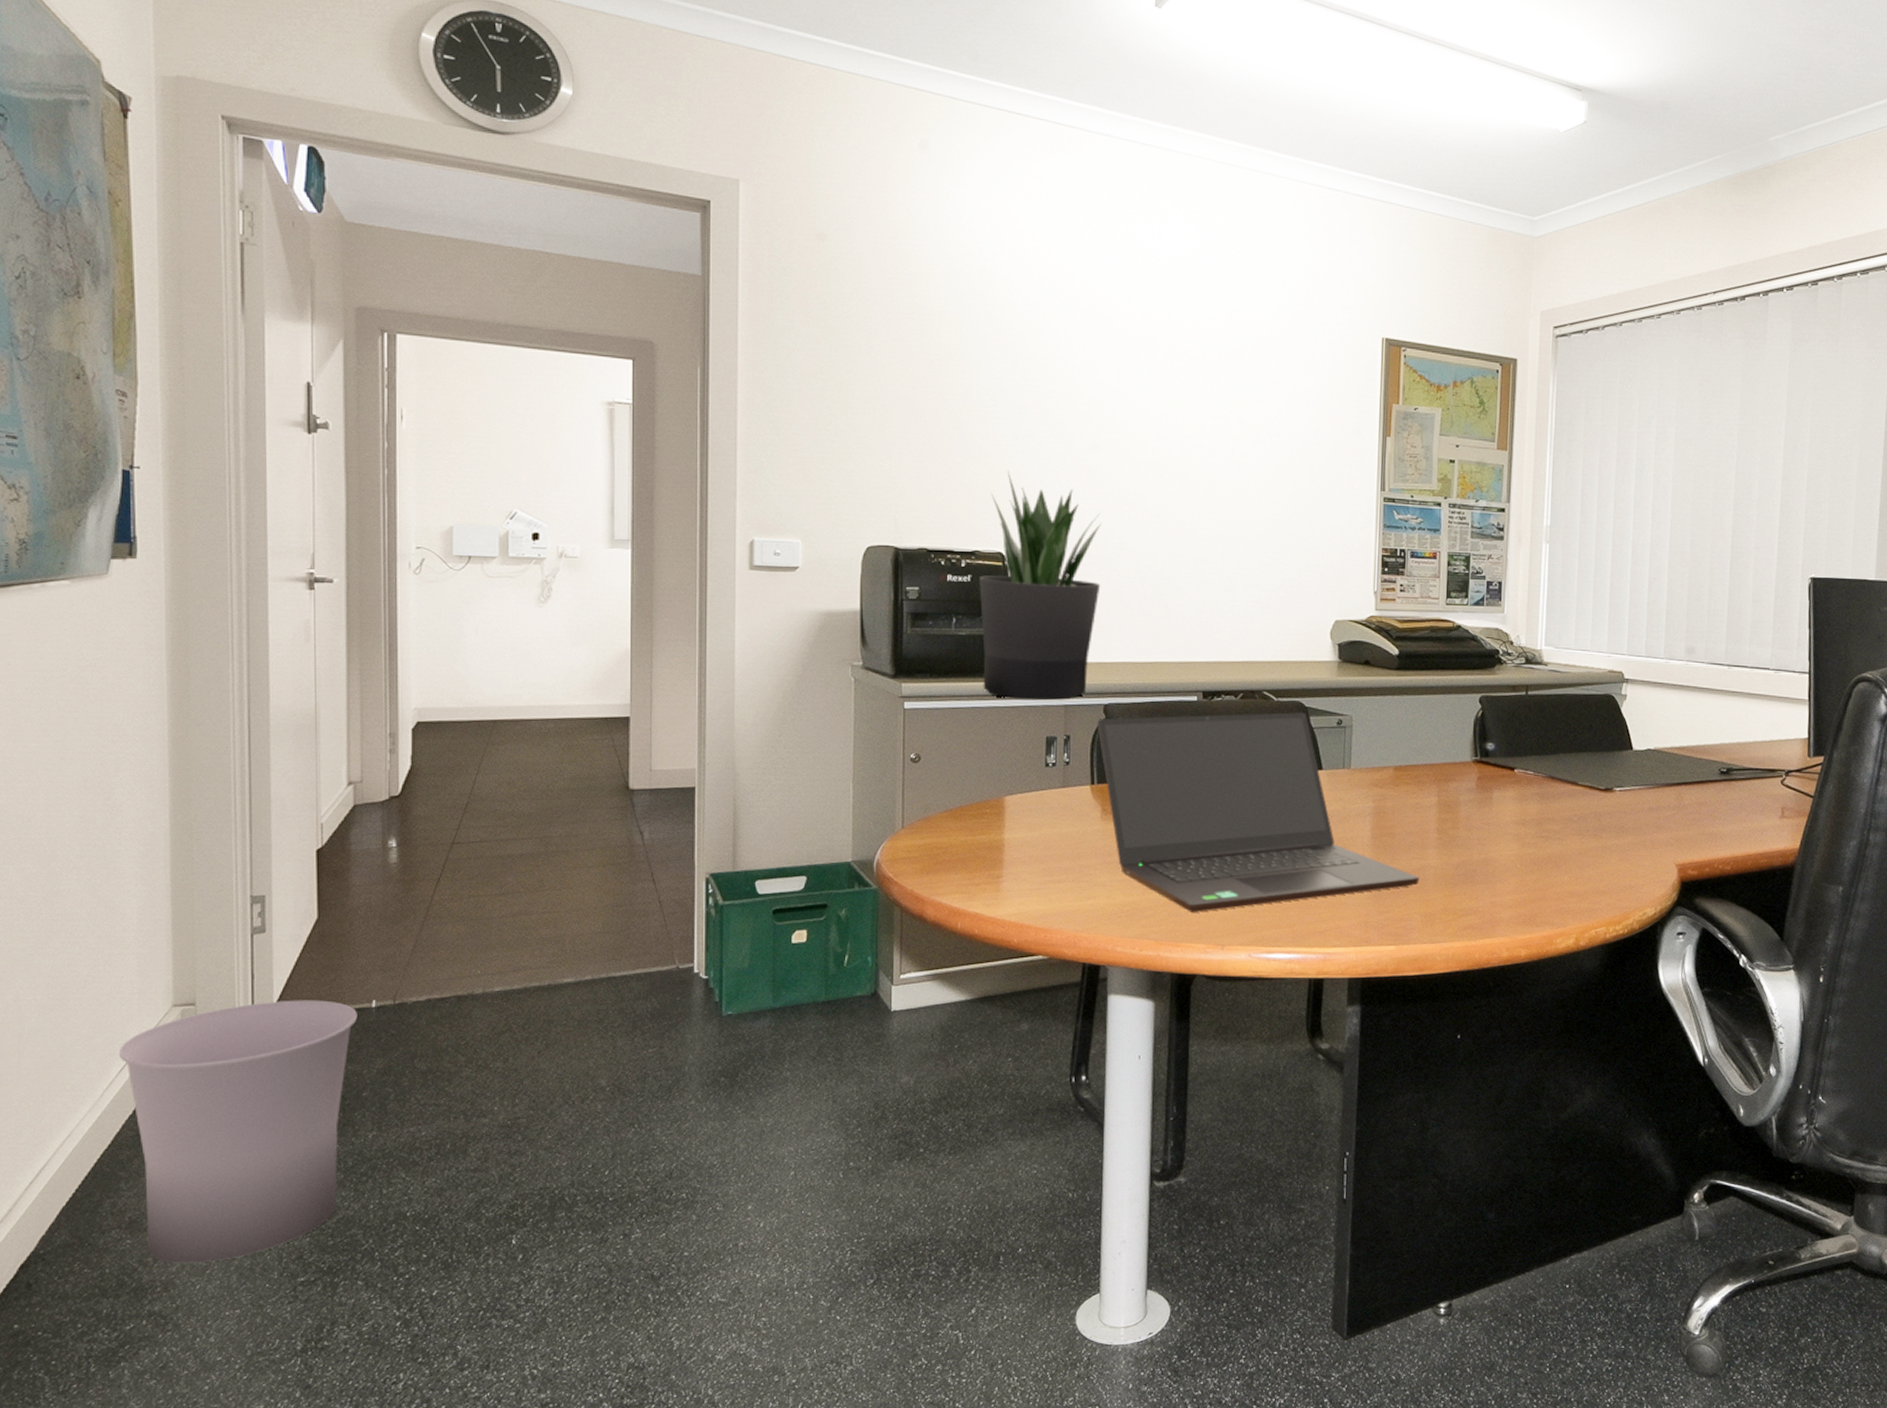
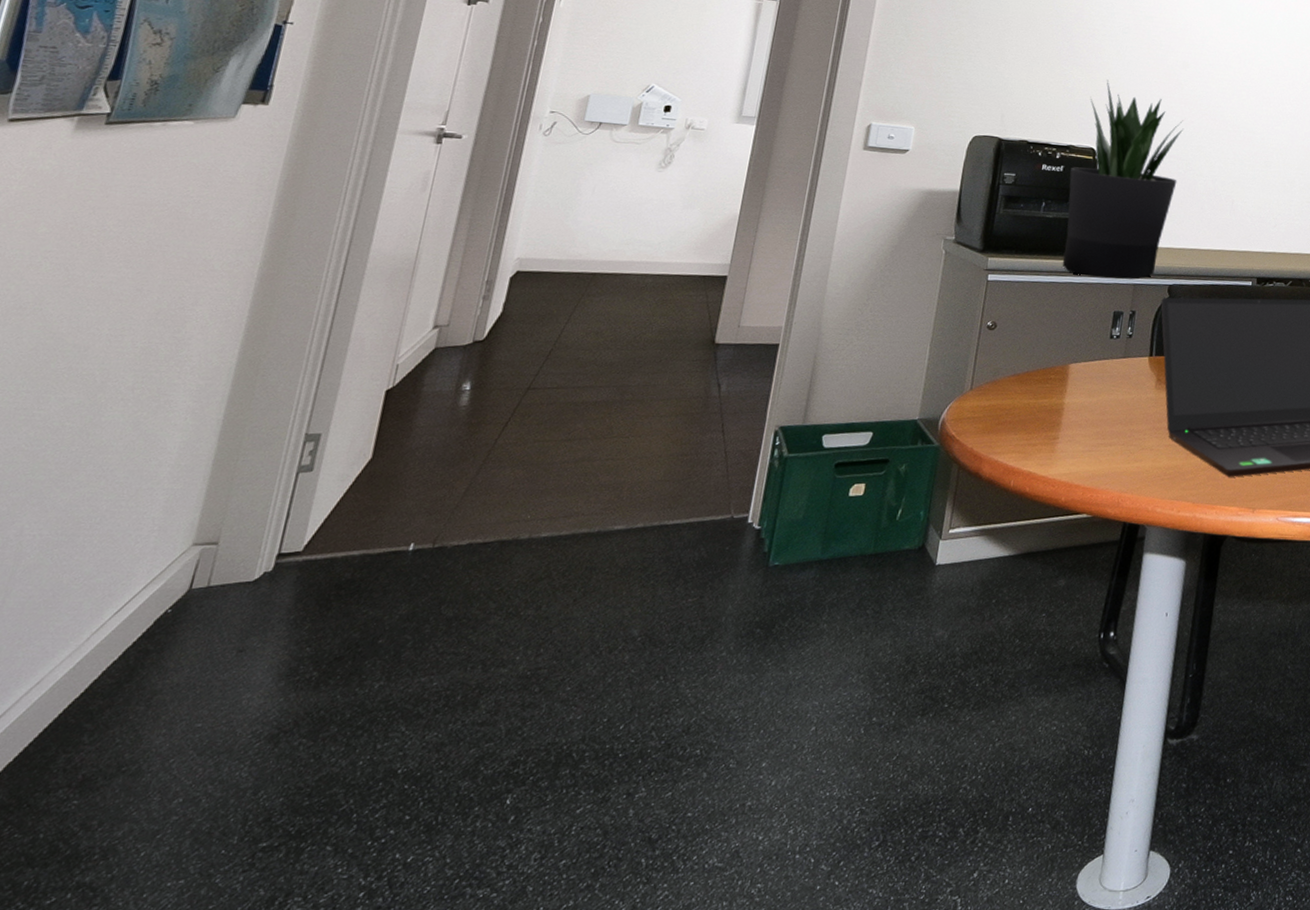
waste bin: present [119,1000,357,1263] -> none [95,541,392,827]

